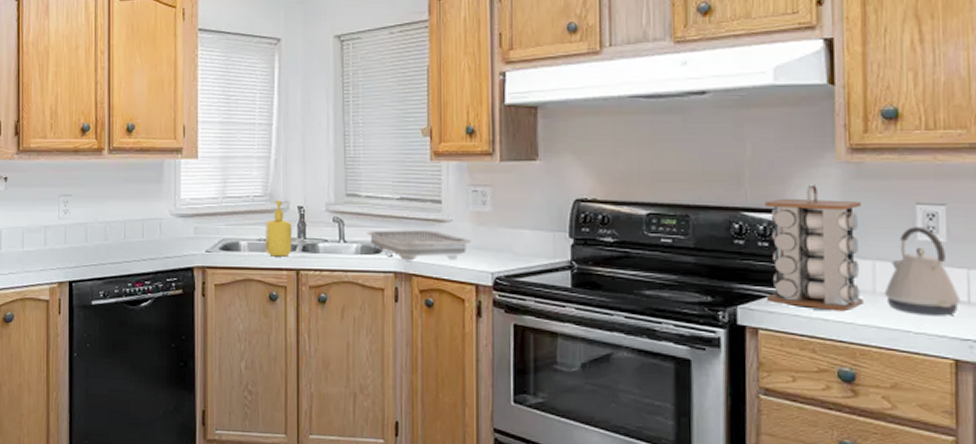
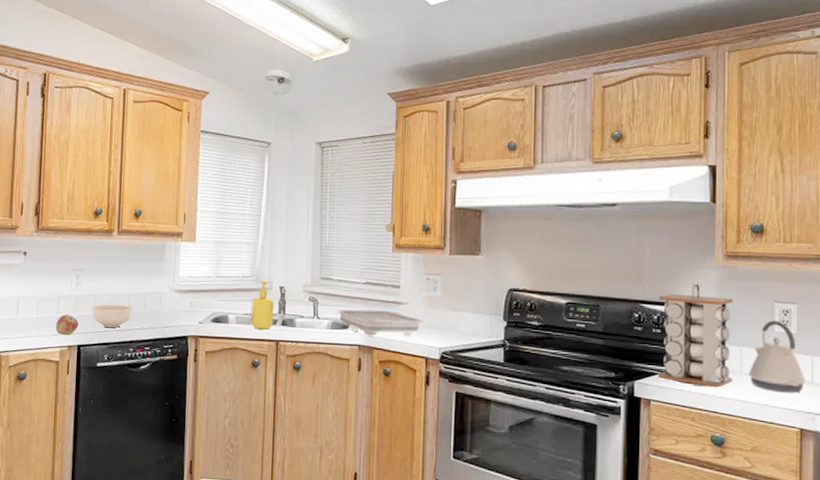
fruit: none [43,247,69,271] -> present [55,314,79,336]
bowl: none [83,233,130,261] -> present [91,304,133,329]

